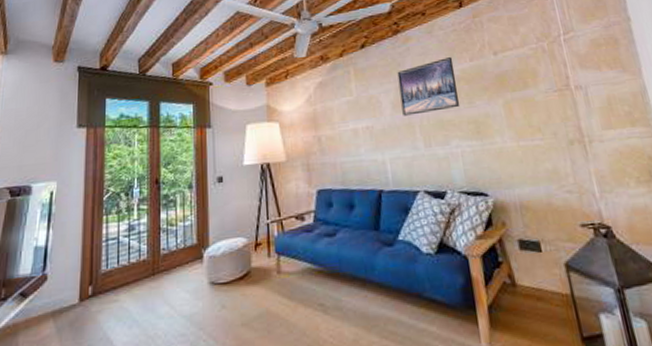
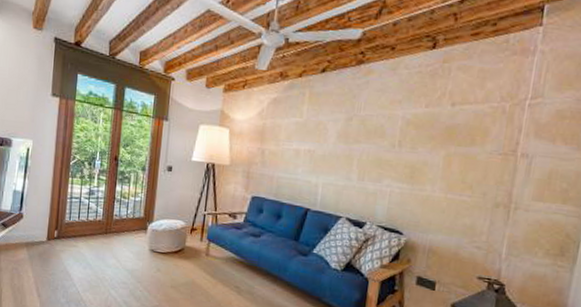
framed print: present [397,57,460,116] -> none [345,99,409,150]

